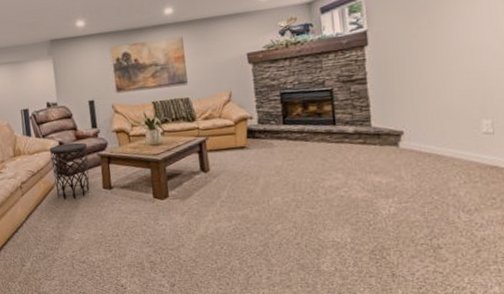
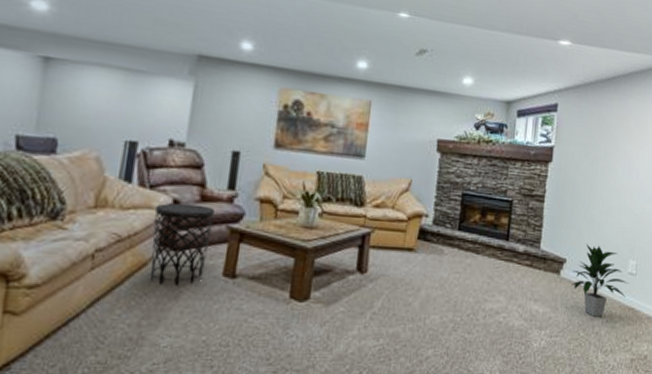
indoor plant: none [413,113,486,180] -> present [570,244,629,317]

